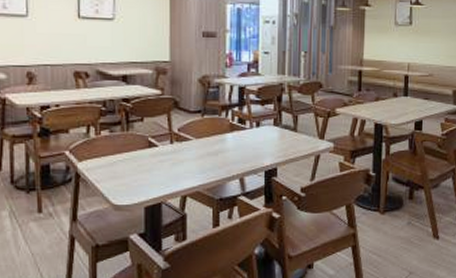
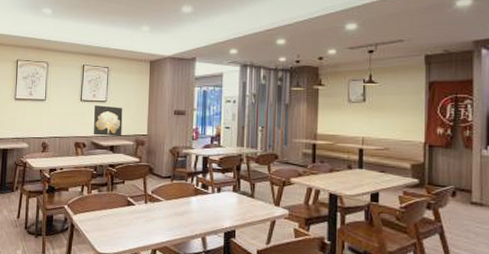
wall art: none [99,24,137,63] -> present [94,105,123,136]

